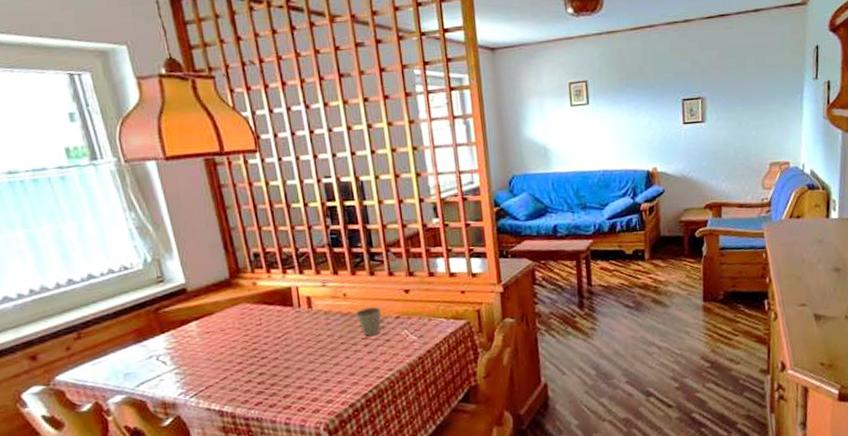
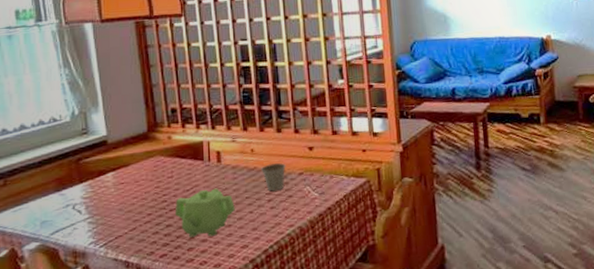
teapot: none [266,334,331,385] -> present [174,188,235,238]

